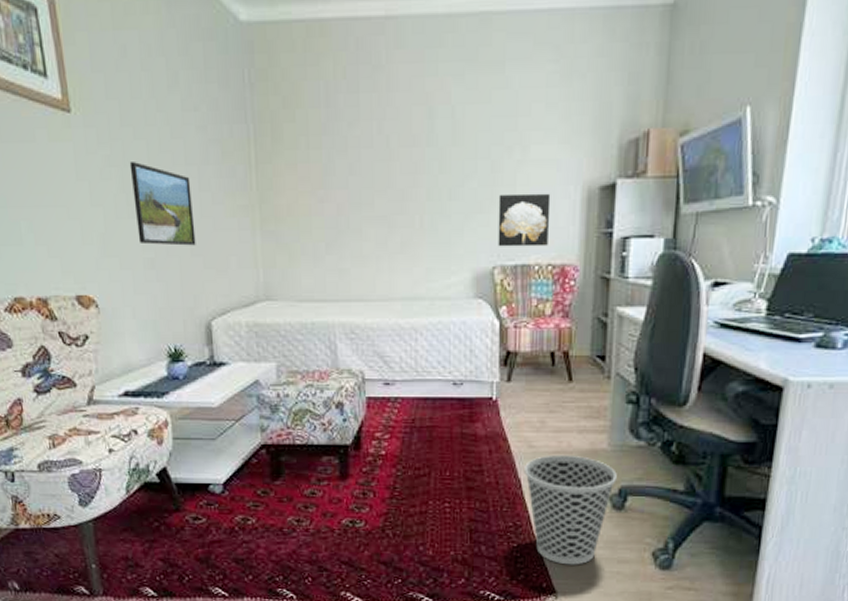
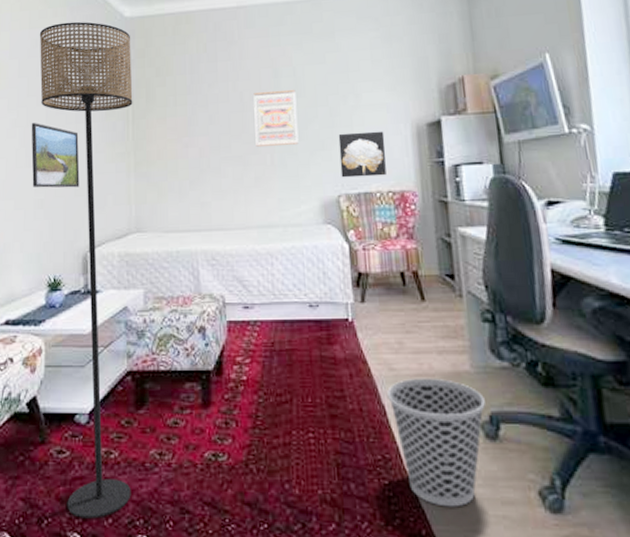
floor lamp: none [127,23,270,576] -> present [39,21,133,519]
wall art: none [403,135,453,205] -> present [253,89,299,147]

